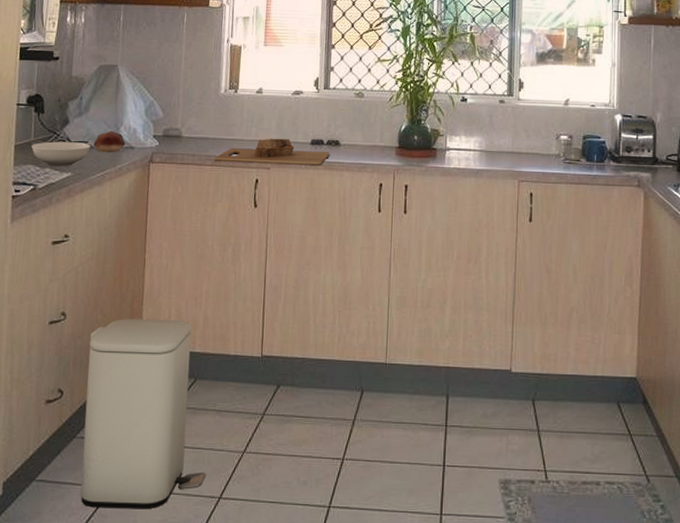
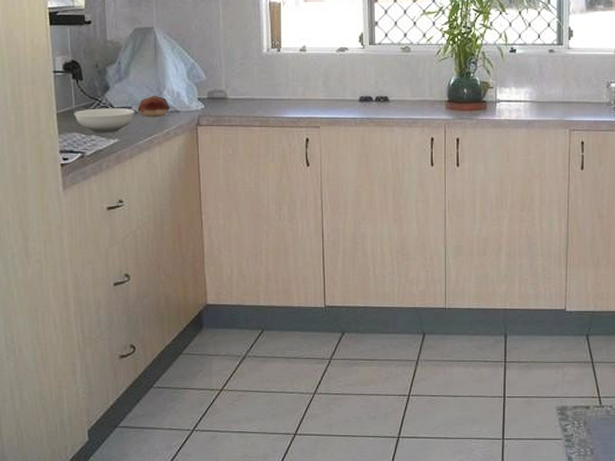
pedal bin: present [80,318,207,510] -> none [155,276,281,448]
cutting board: present [214,138,330,167] -> none [262,96,379,124]

